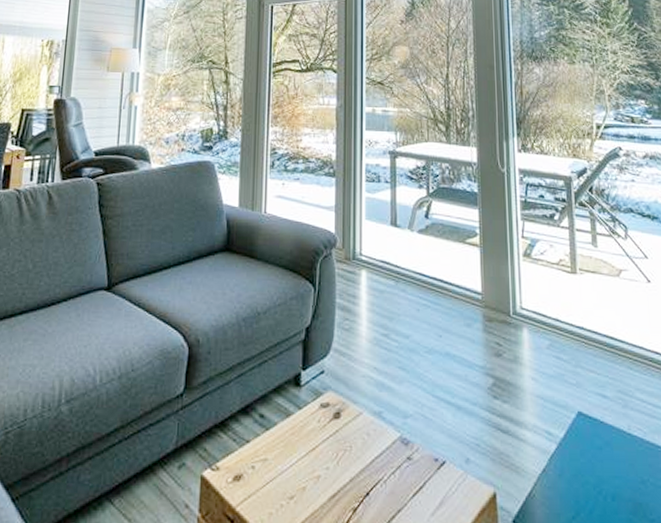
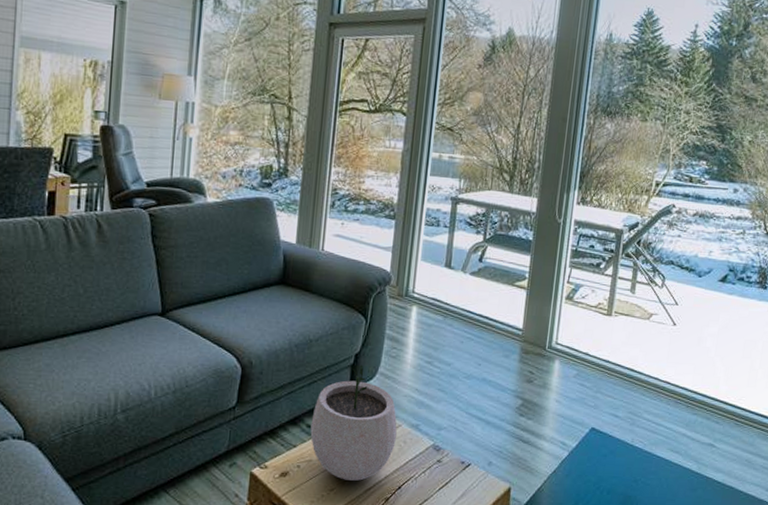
plant pot: none [264,340,358,485] -> present [310,365,397,481]

